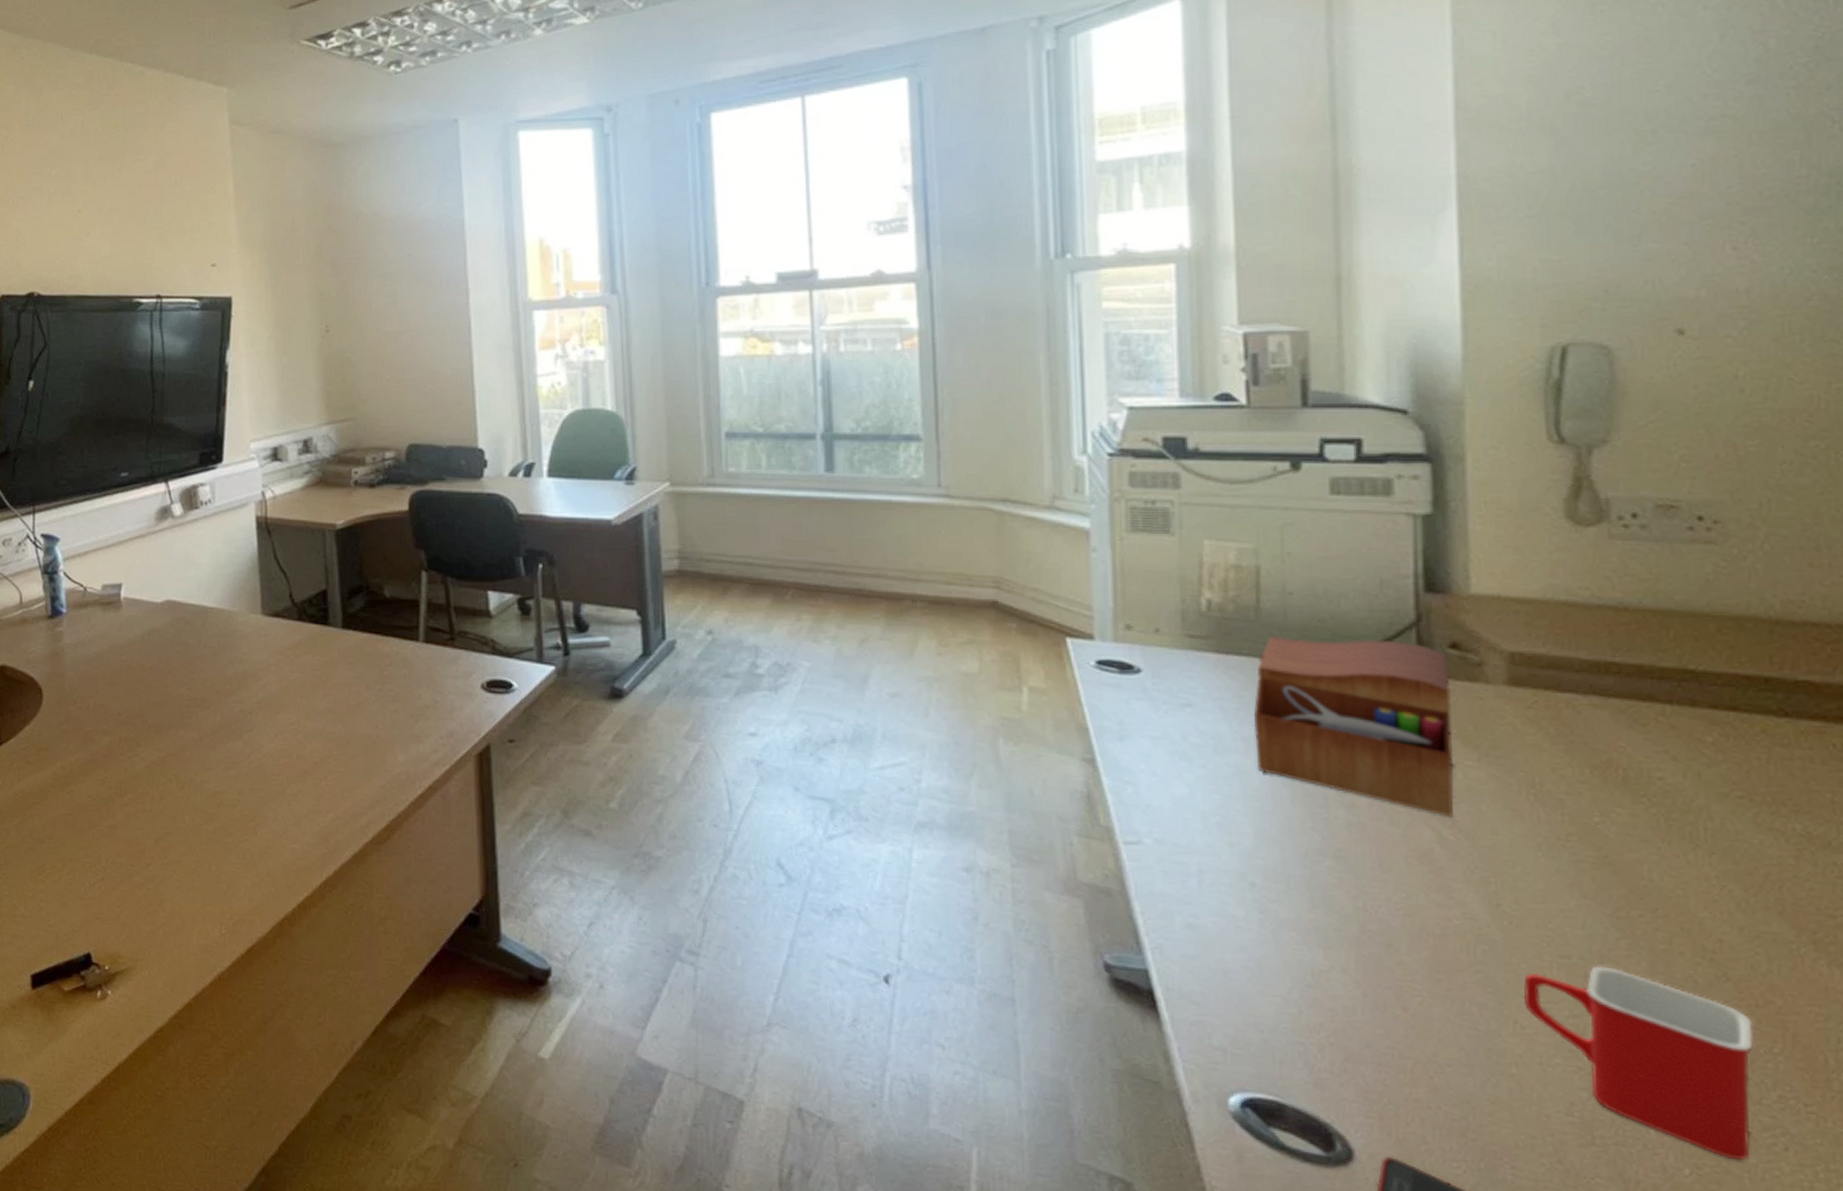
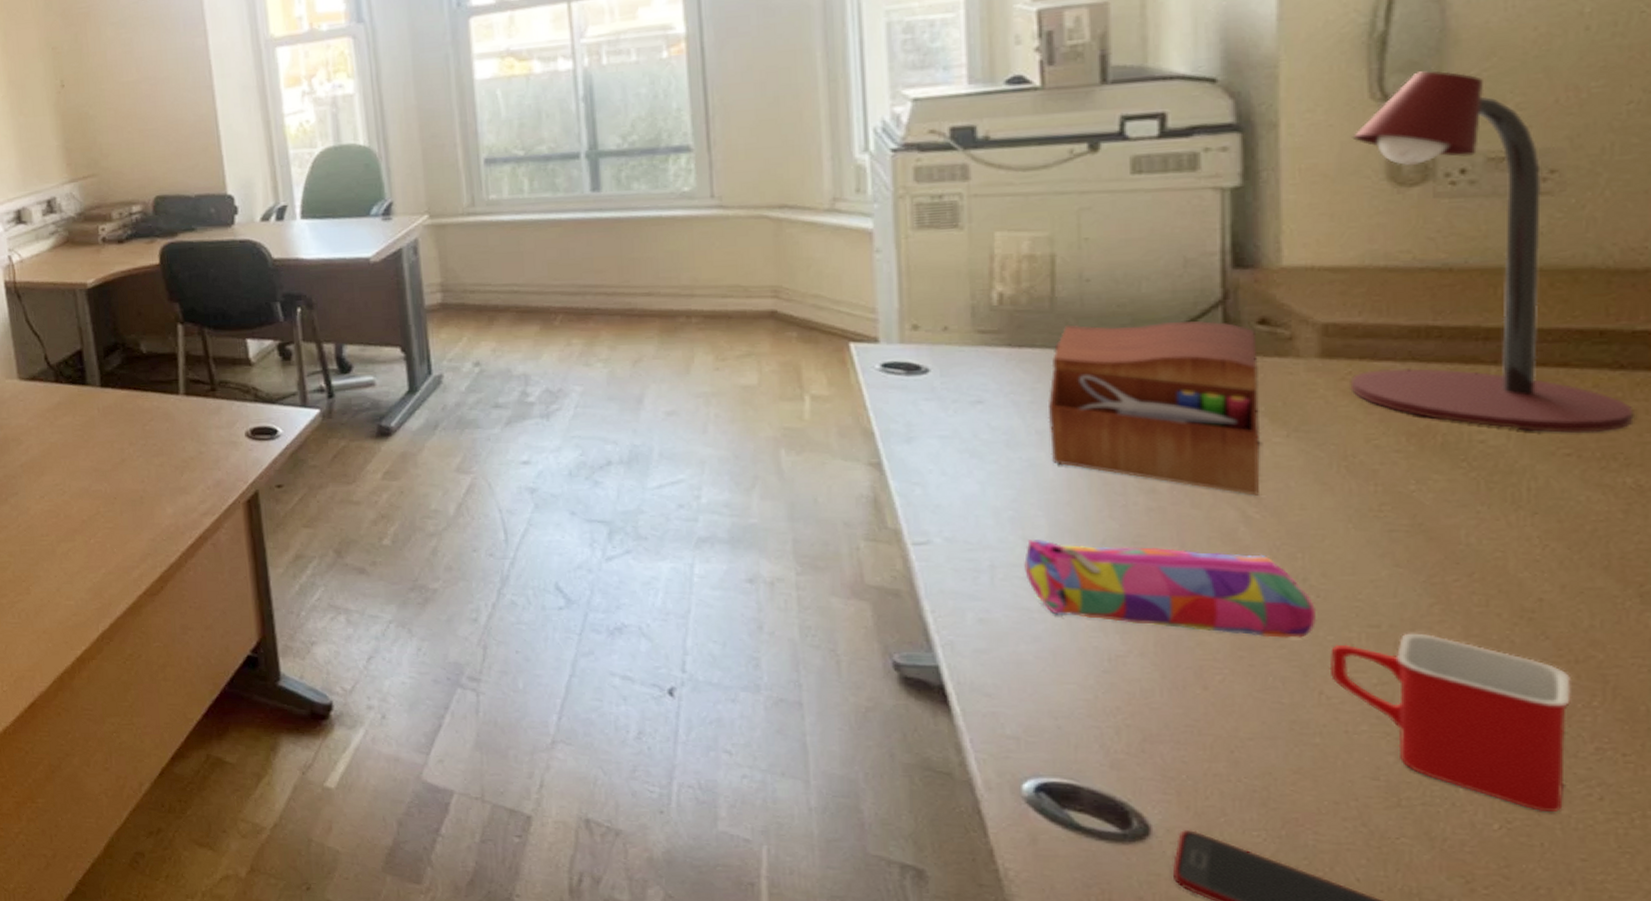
pencil case: none [1231,846,1511,964] -> present [1024,540,1317,638]
desk lamp: none [1532,419,1800,777] -> present [1350,71,1634,433]

